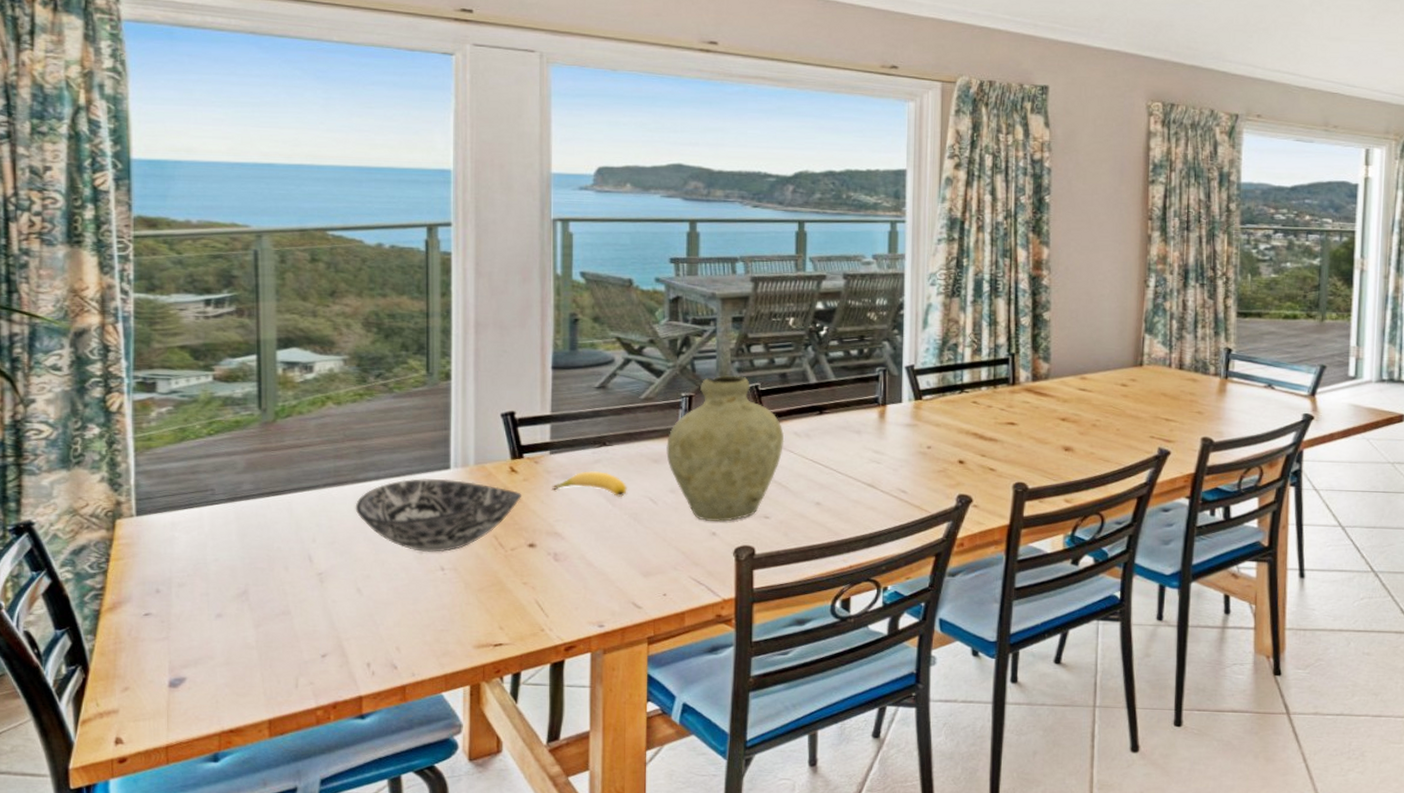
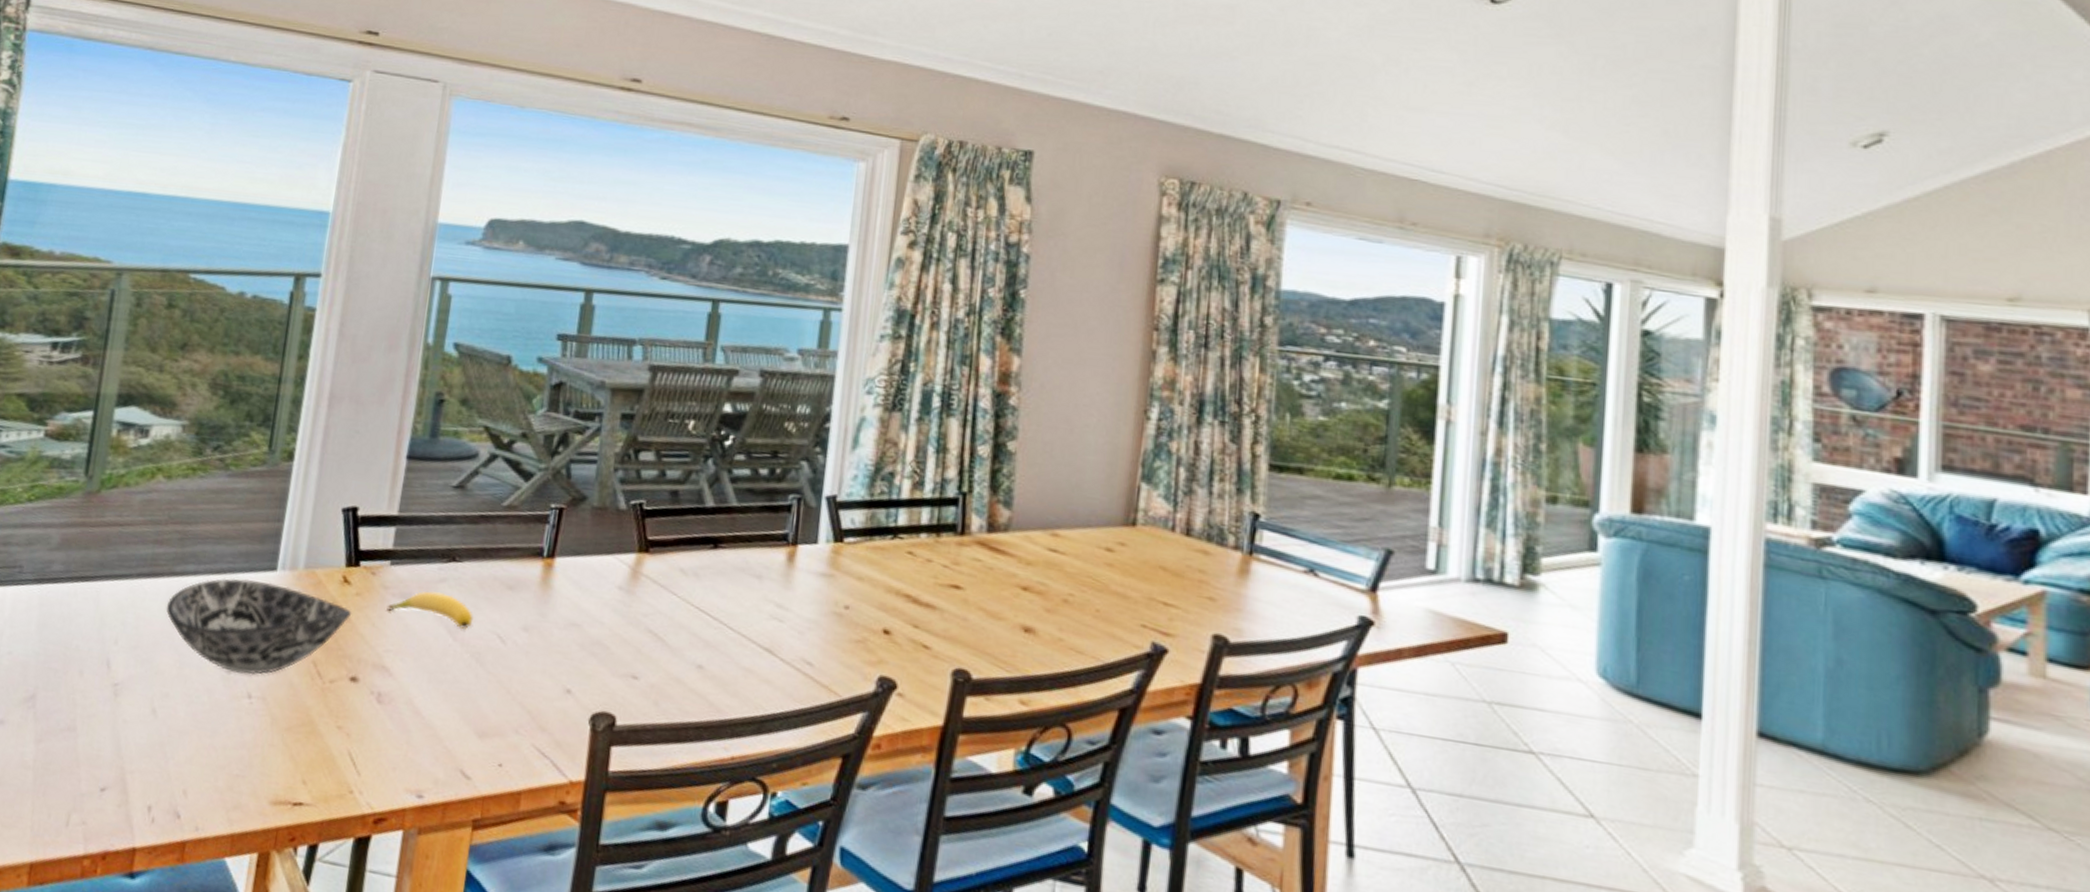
vase: present [666,375,785,523] -> none [524,486,667,677]

